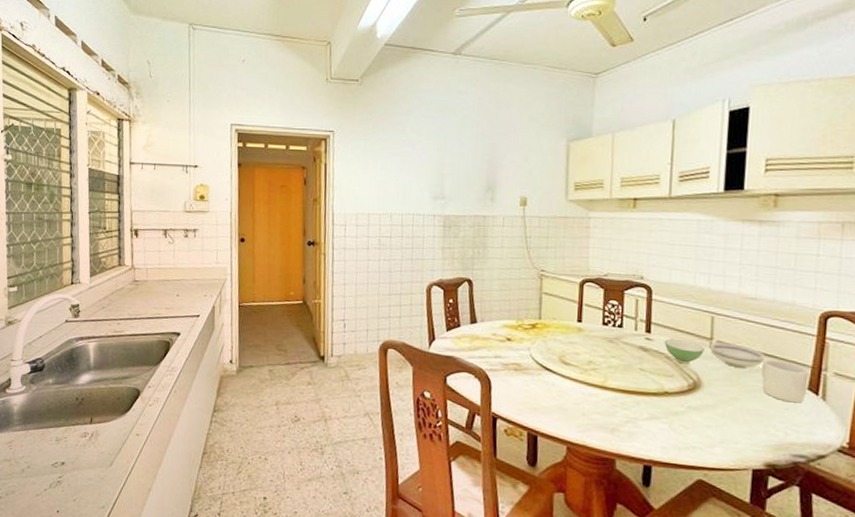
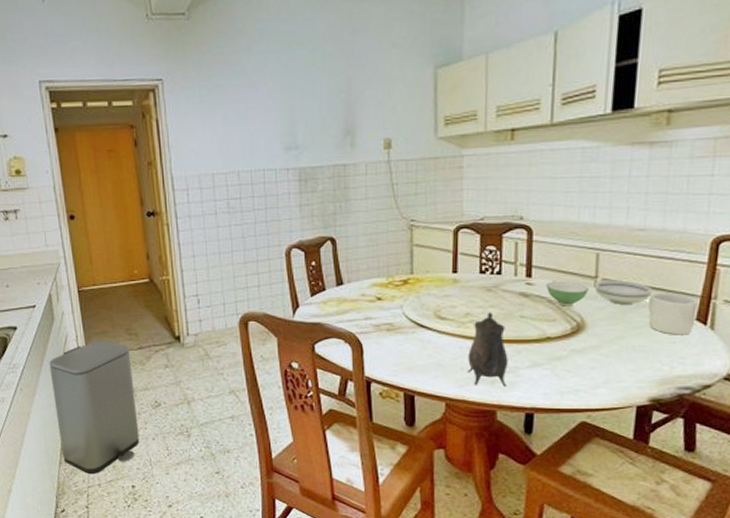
pedal bin: none [203,353,278,481] -> present [49,340,140,474]
teapot: none [589,362,628,437] -> present [468,312,508,387]

